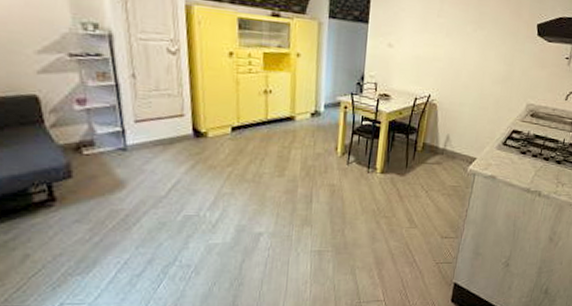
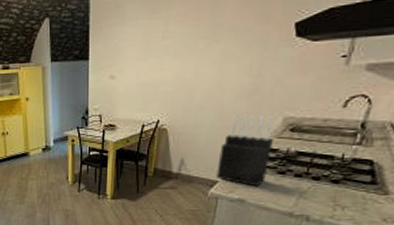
knife block: none [475,97,520,165] -> present [216,114,274,187]

